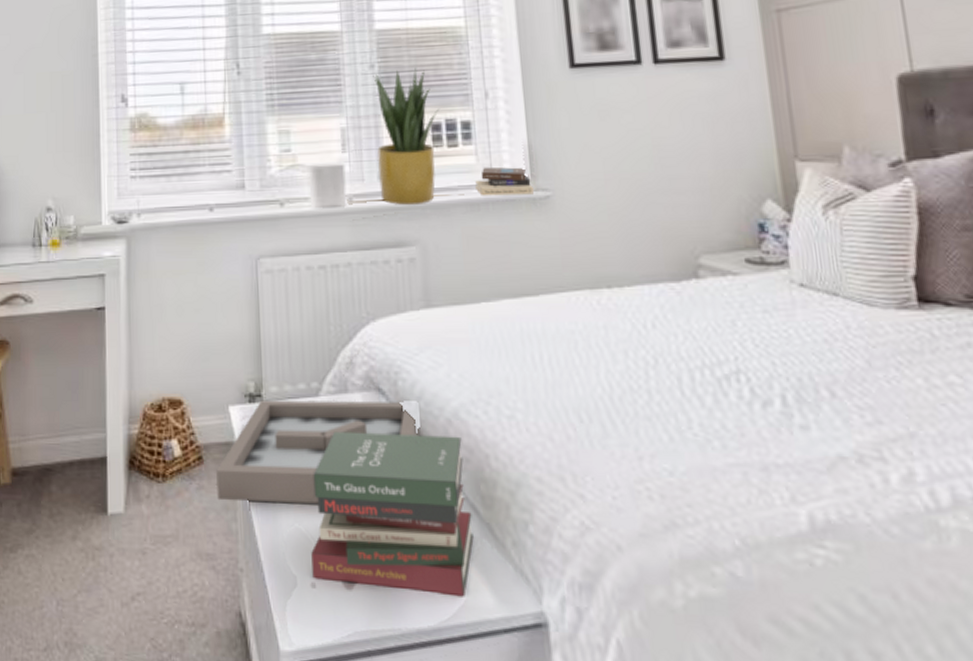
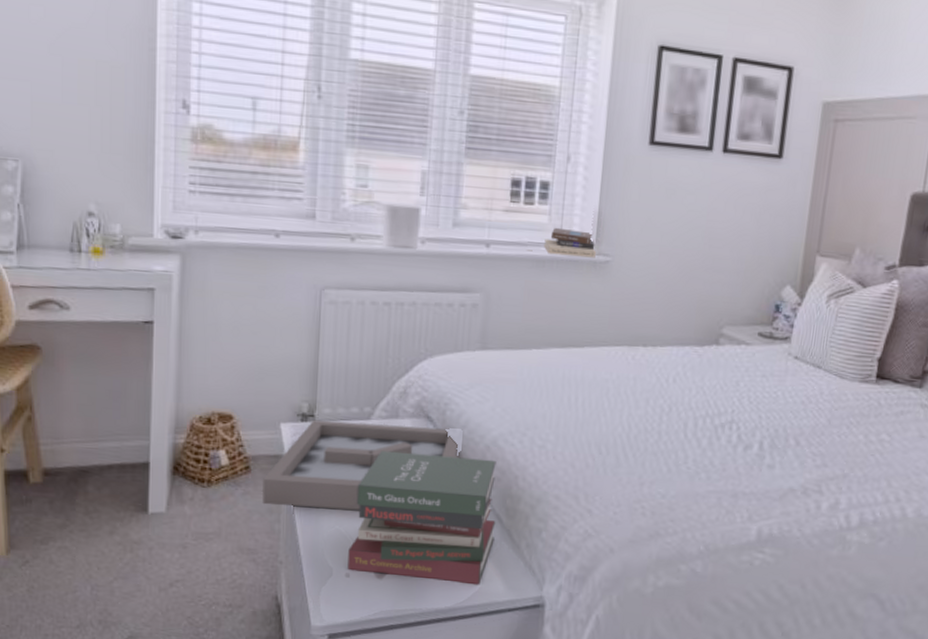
planter: present [373,67,439,206] -> none [453,120,521,256]

